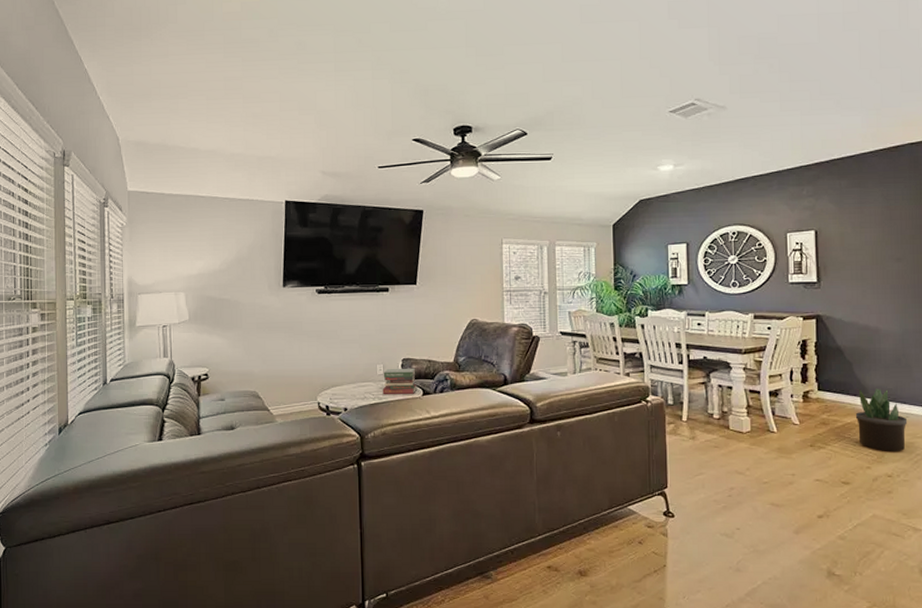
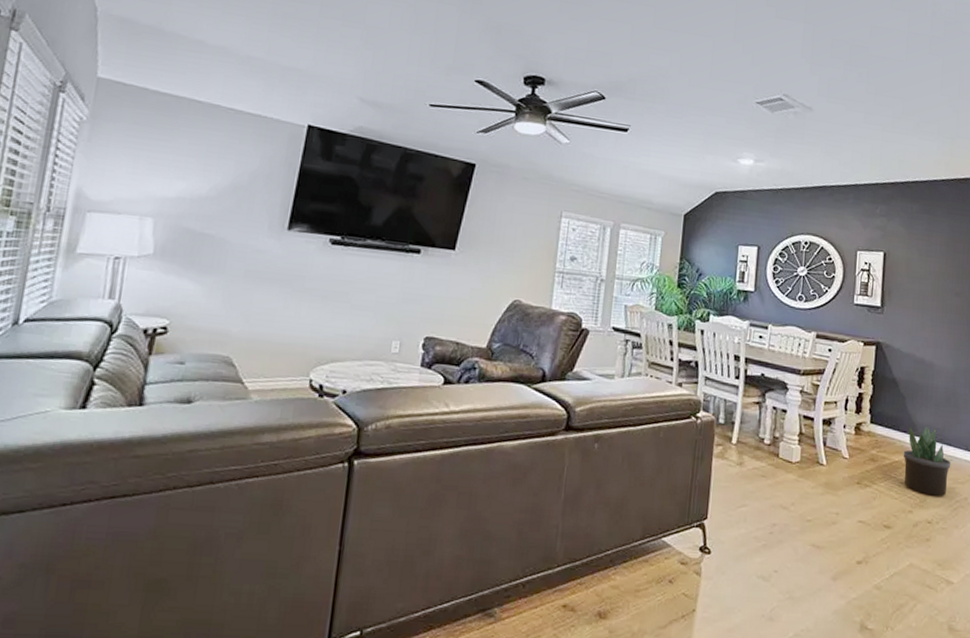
books: present [382,368,416,394] -> none [394,347,439,381]

